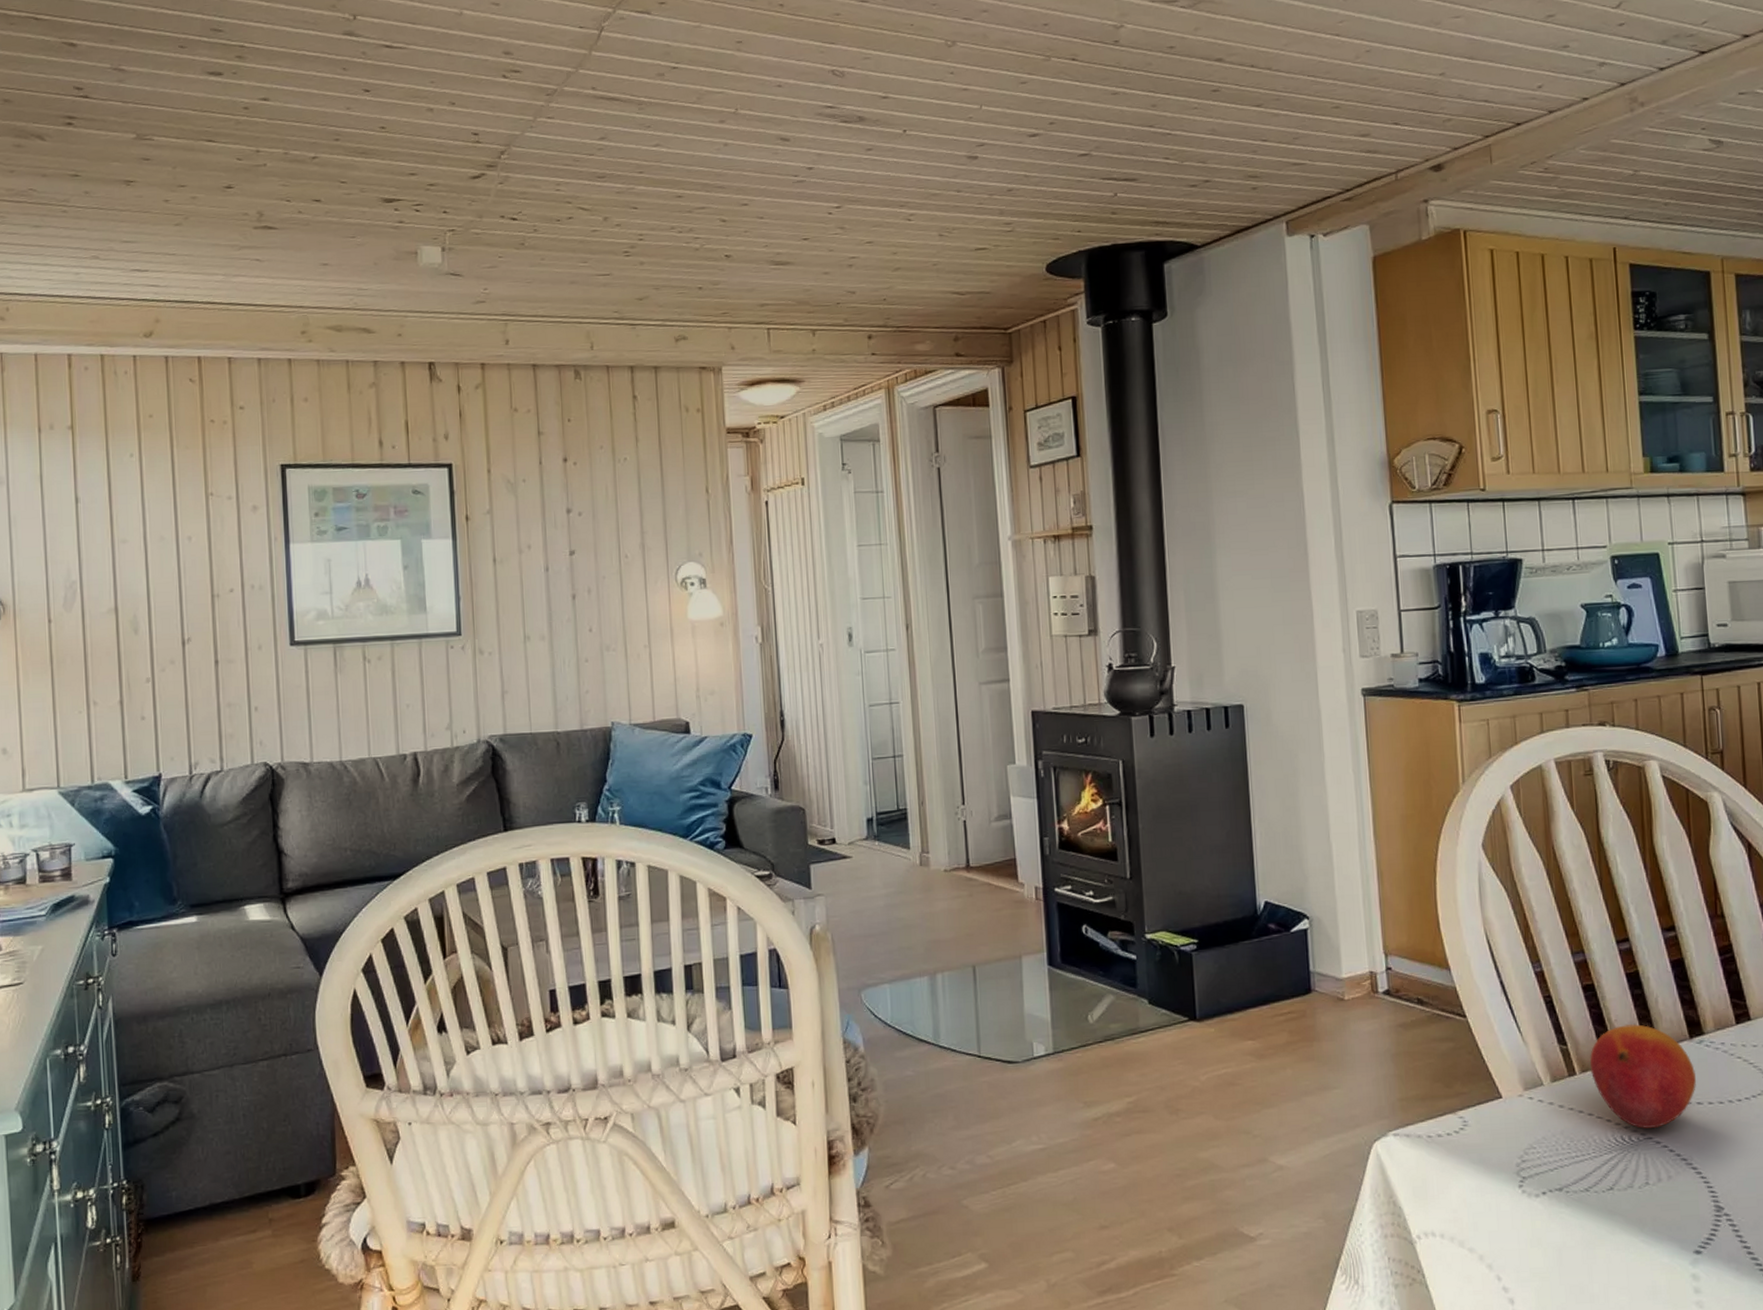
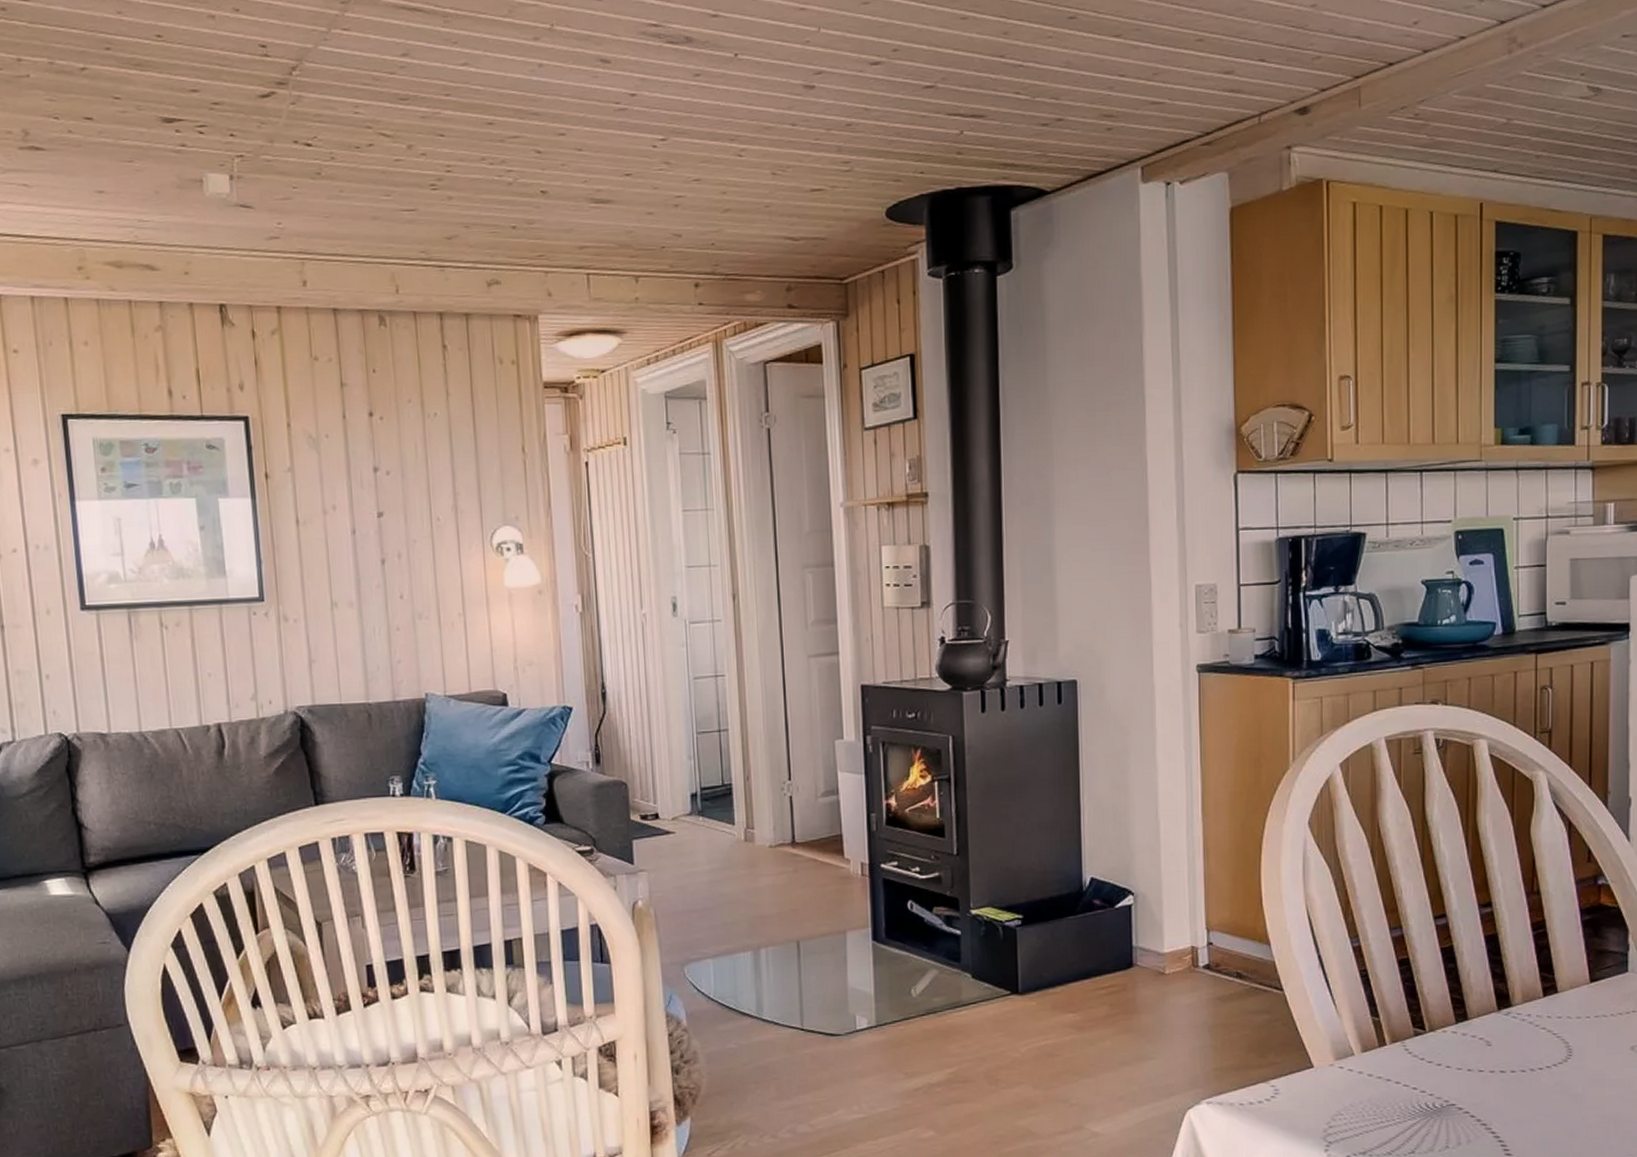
fruit: present [1589,1024,1697,1129] -> none [1400,997,1502,1096]

